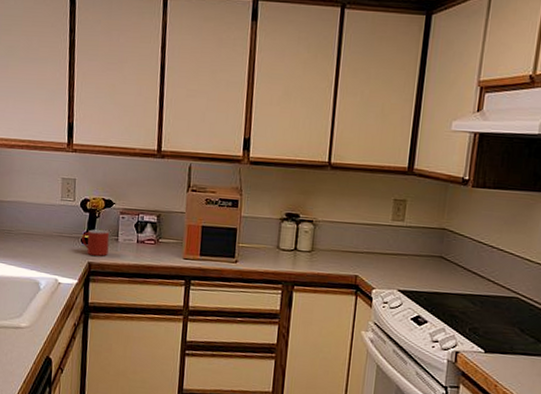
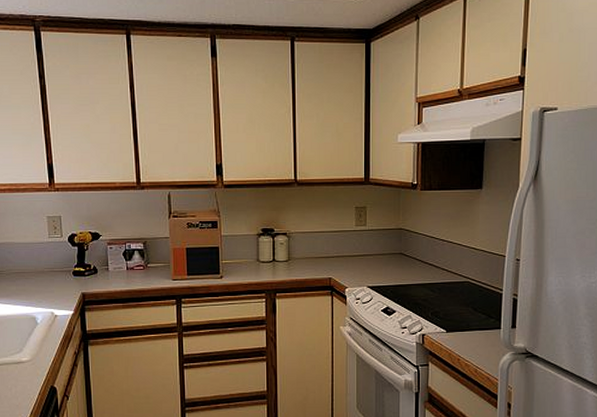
mug: present [82,229,110,256] -> none [73,262,100,286]

